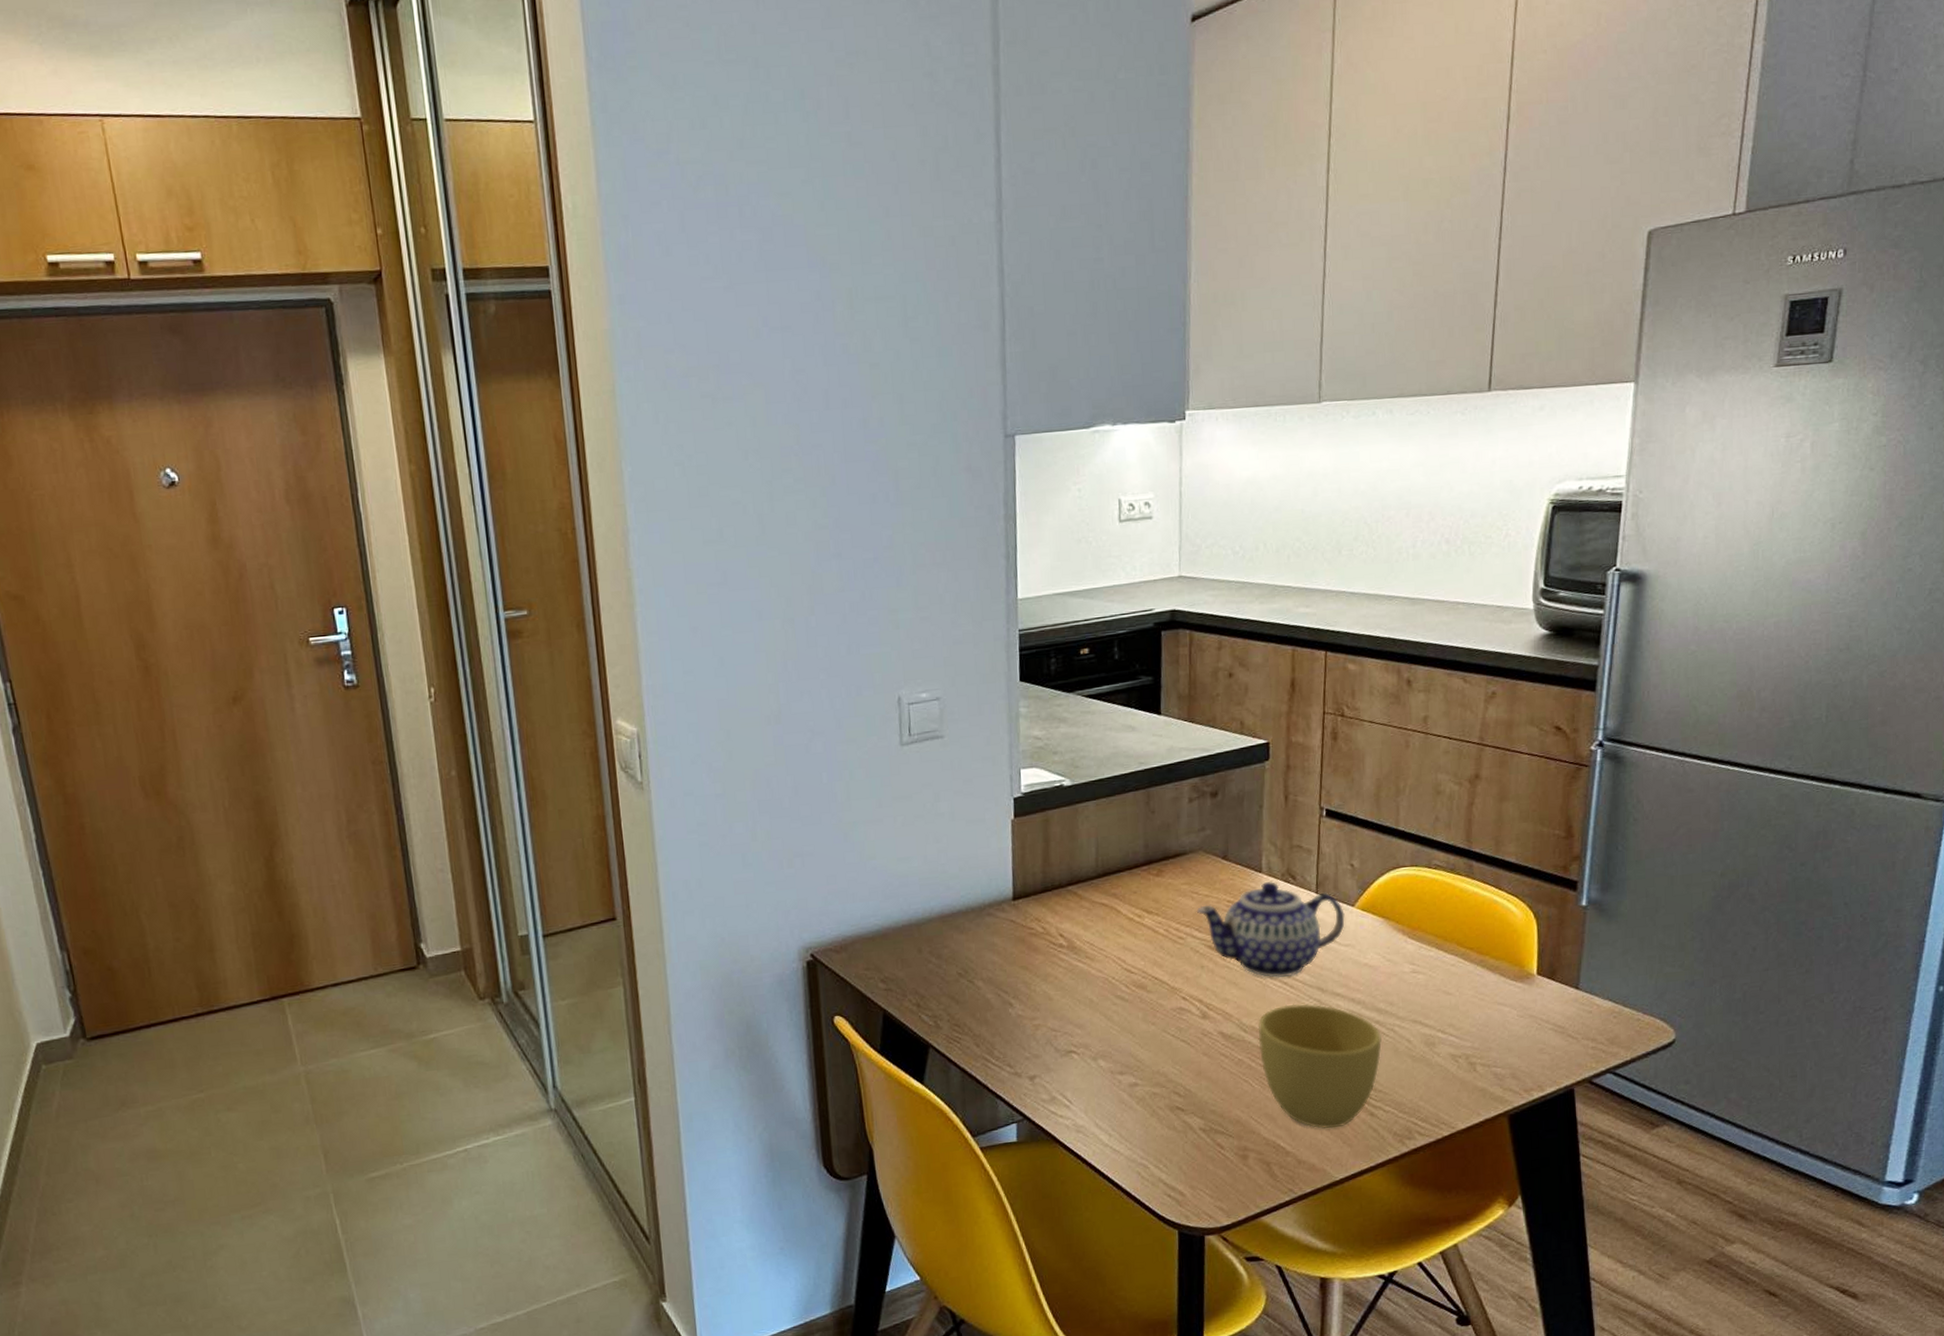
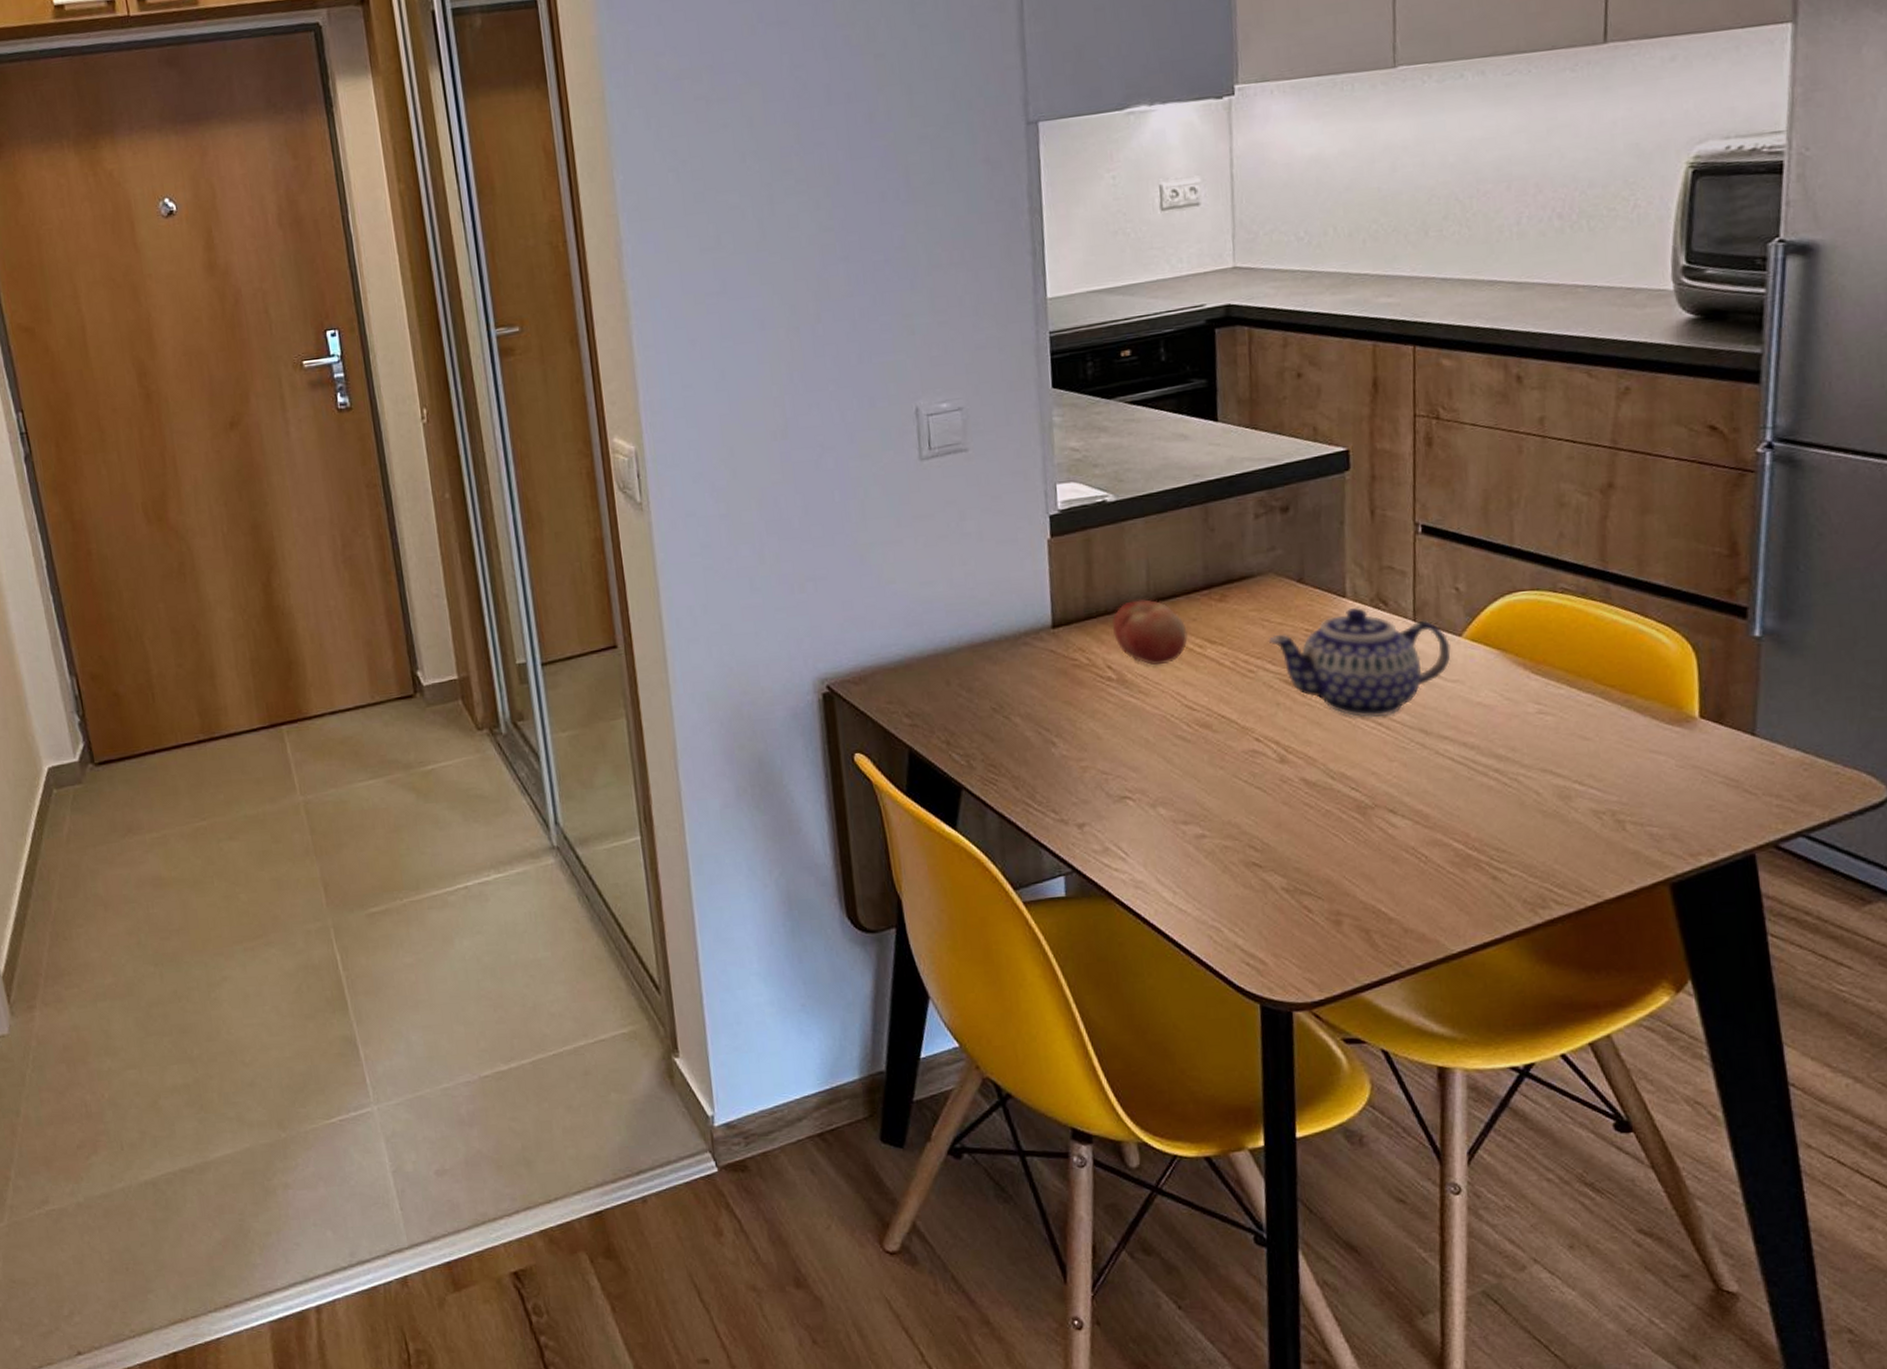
fruit: none [1064,874,1129,933] -> present [1111,599,1188,666]
cup: present [1258,1003,1382,1129] -> none [1348,747,1504,893]

